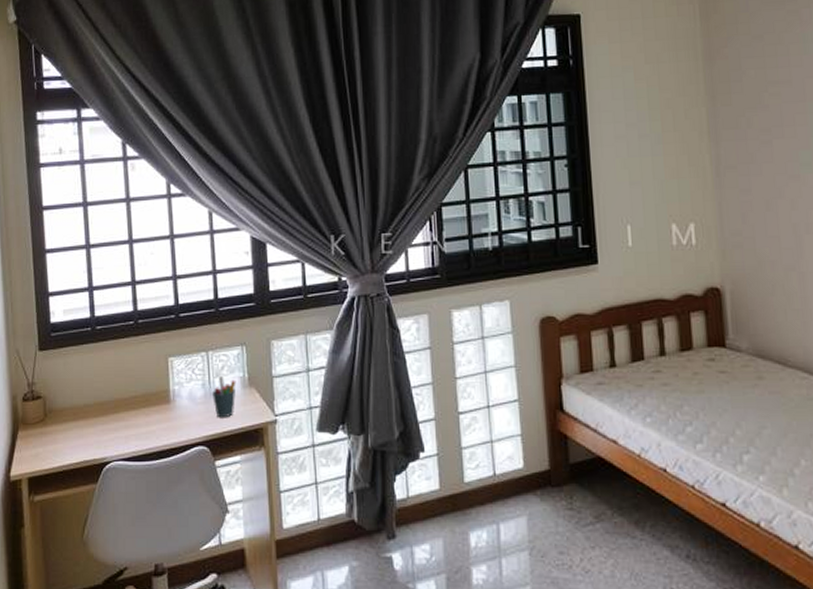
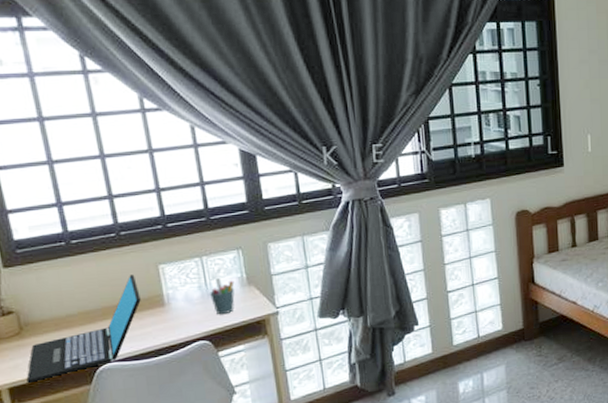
laptop: none [44,366,149,475] -> present [26,275,141,384]

